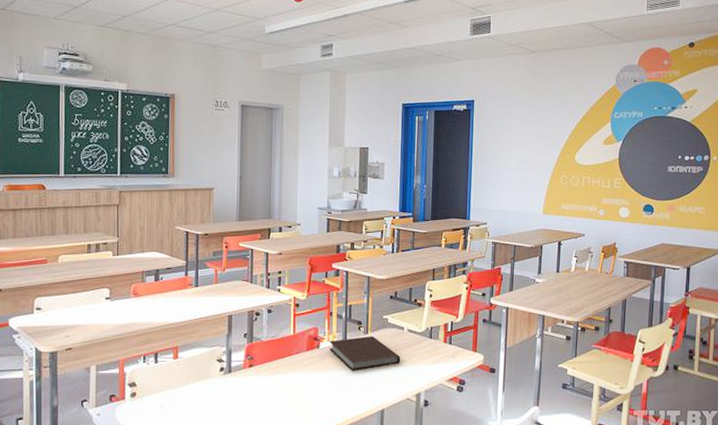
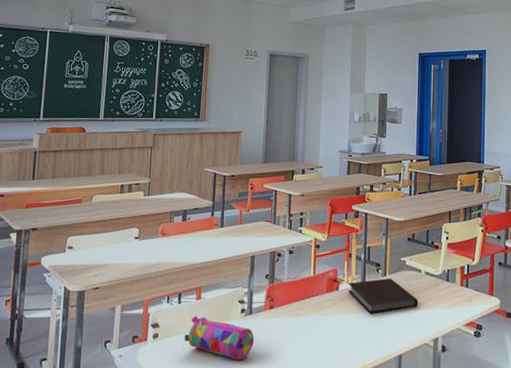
pencil case: none [162,375,235,417] -> present [184,316,255,361]

